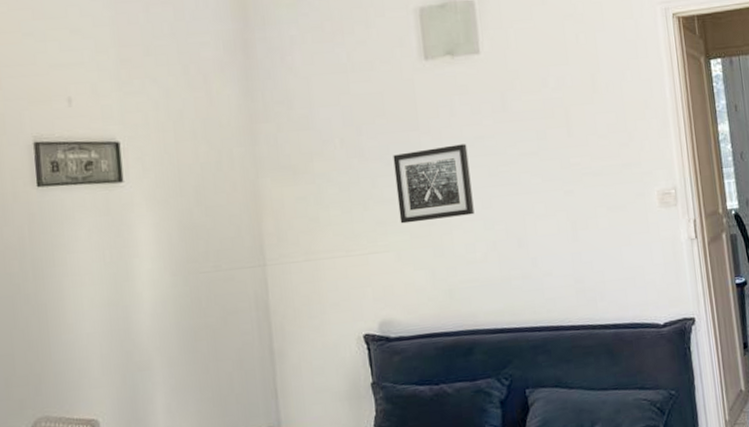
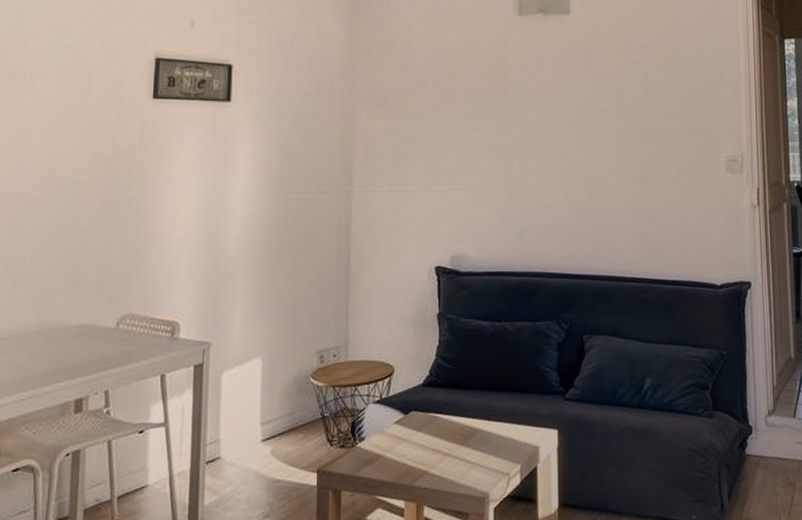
wall art: present [393,144,475,224] -> none [480,96,551,165]

